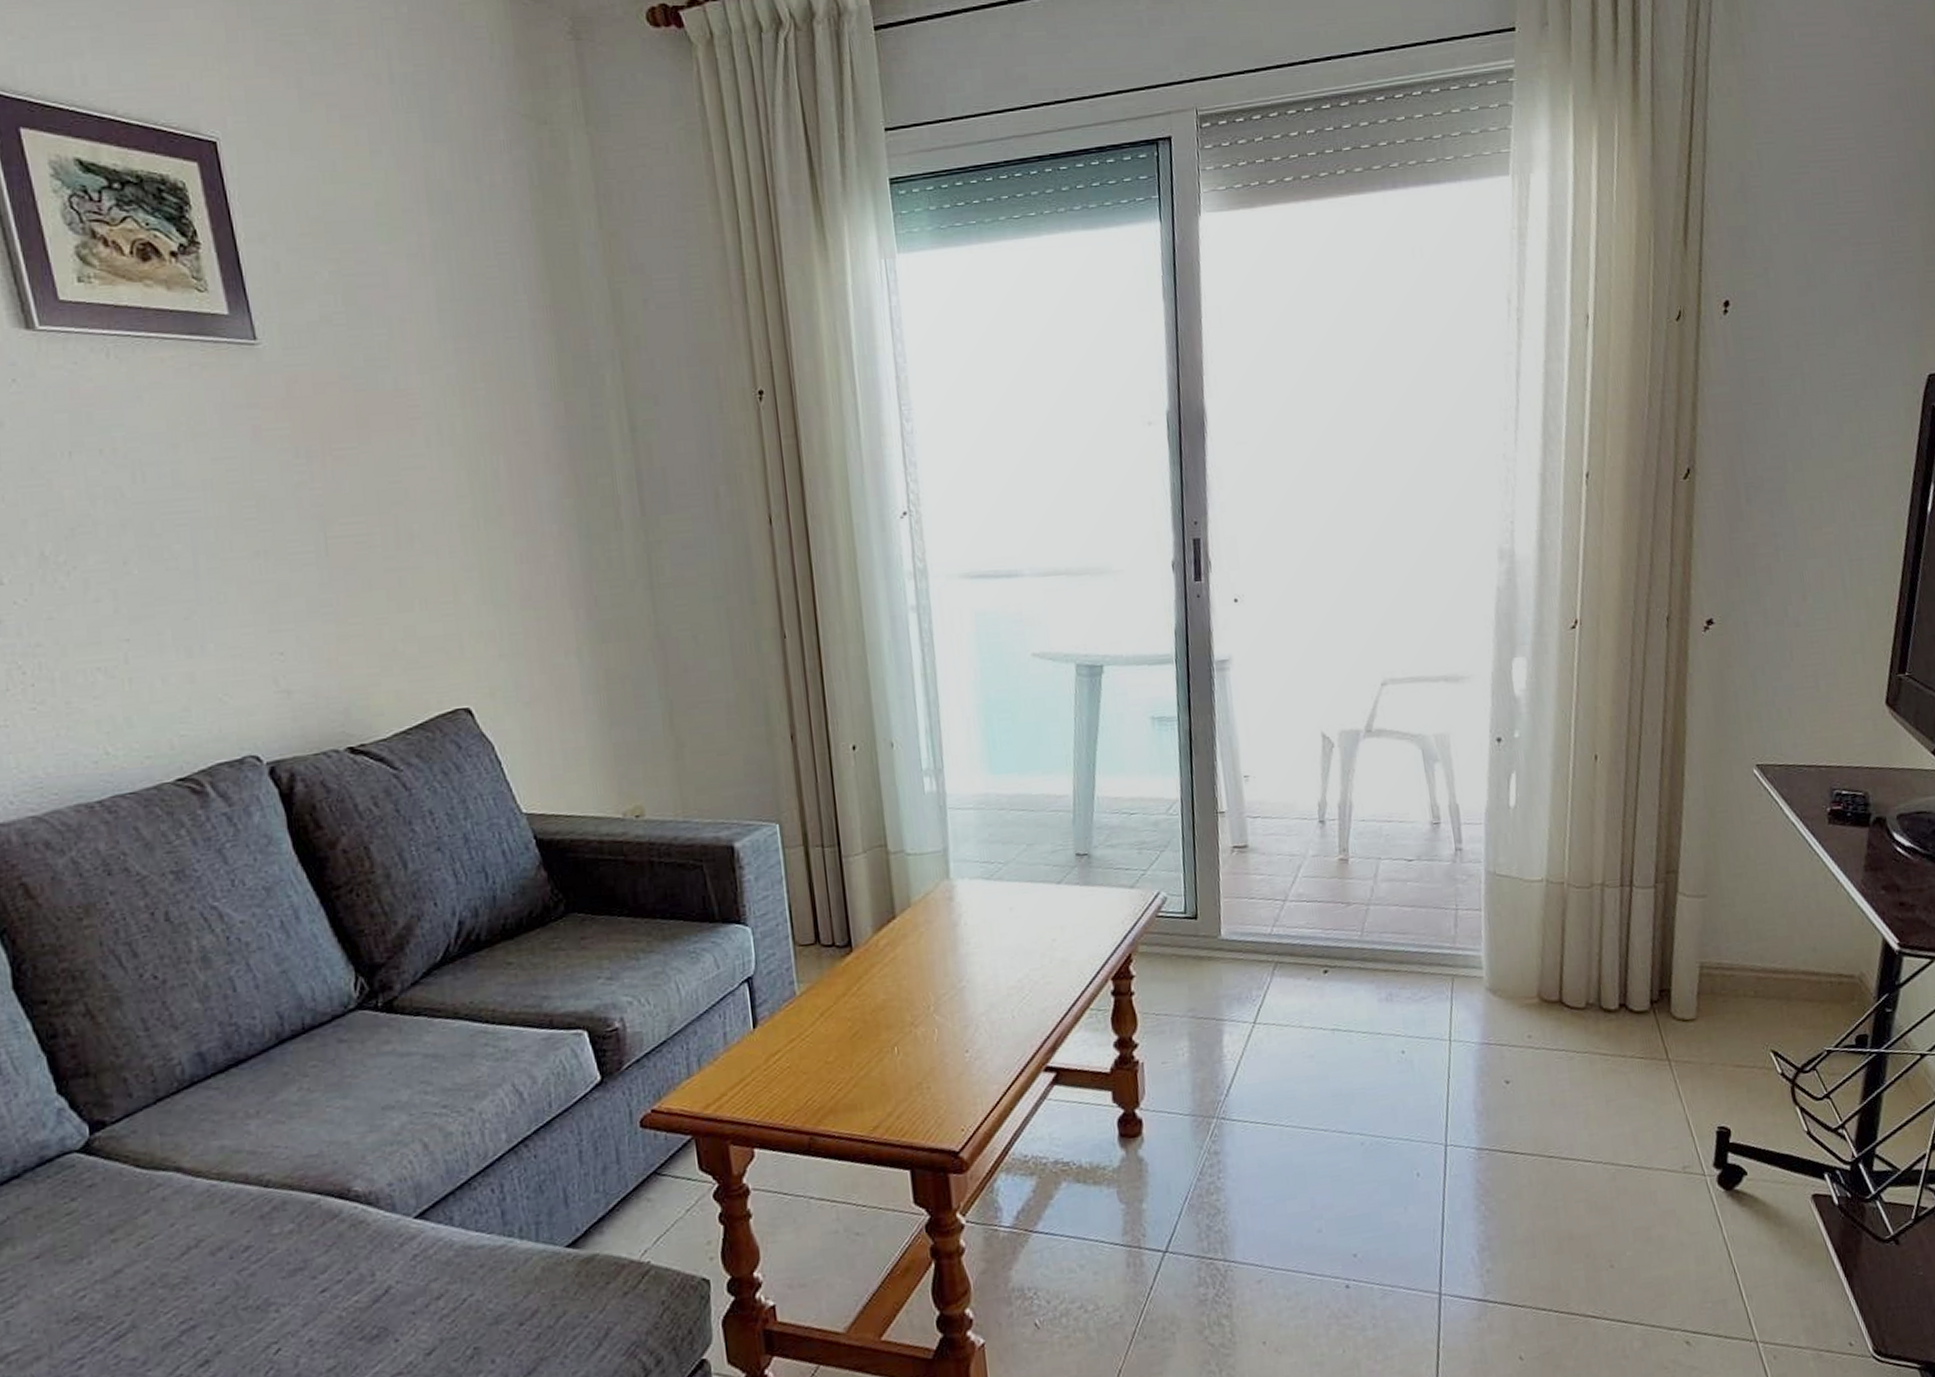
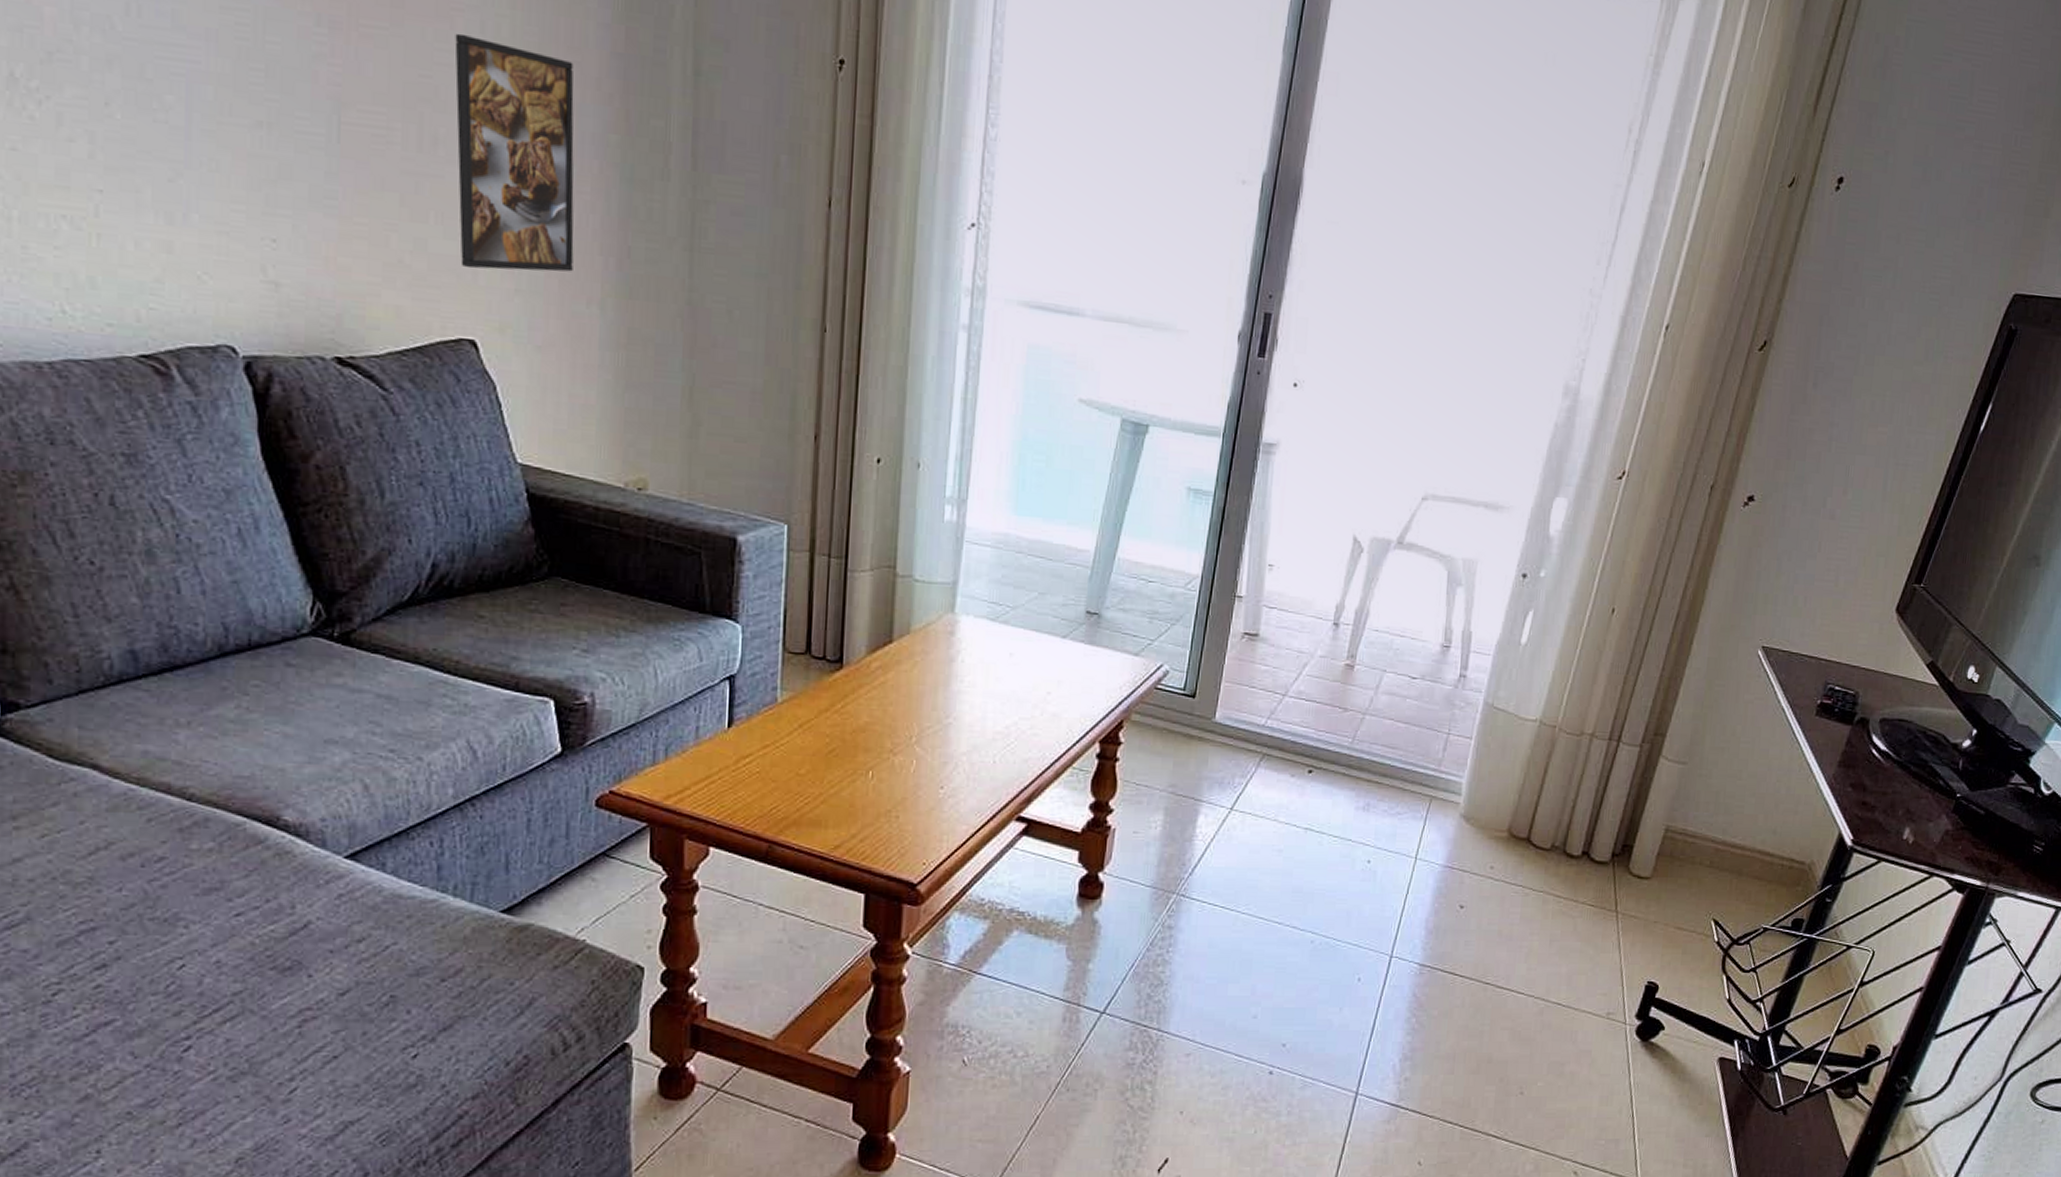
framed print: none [416,438,548,644] -> present [454,33,574,272]

